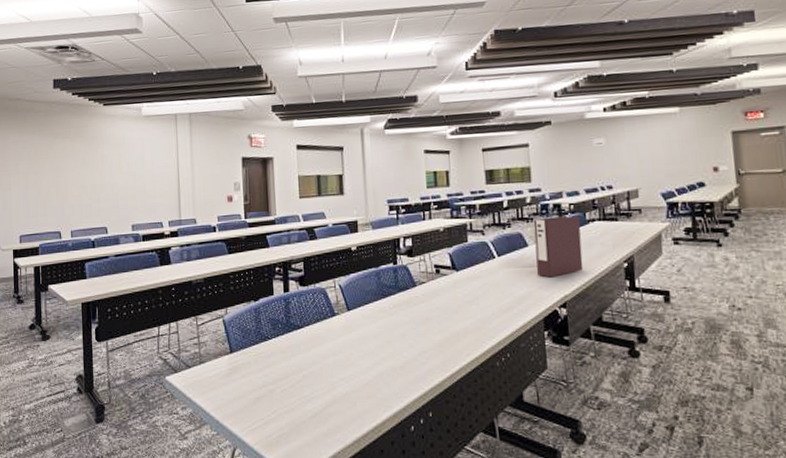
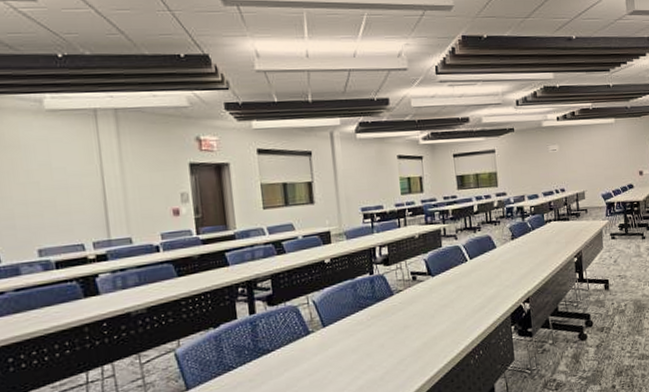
binder: present [533,215,584,278] -> none [500,217,543,276]

